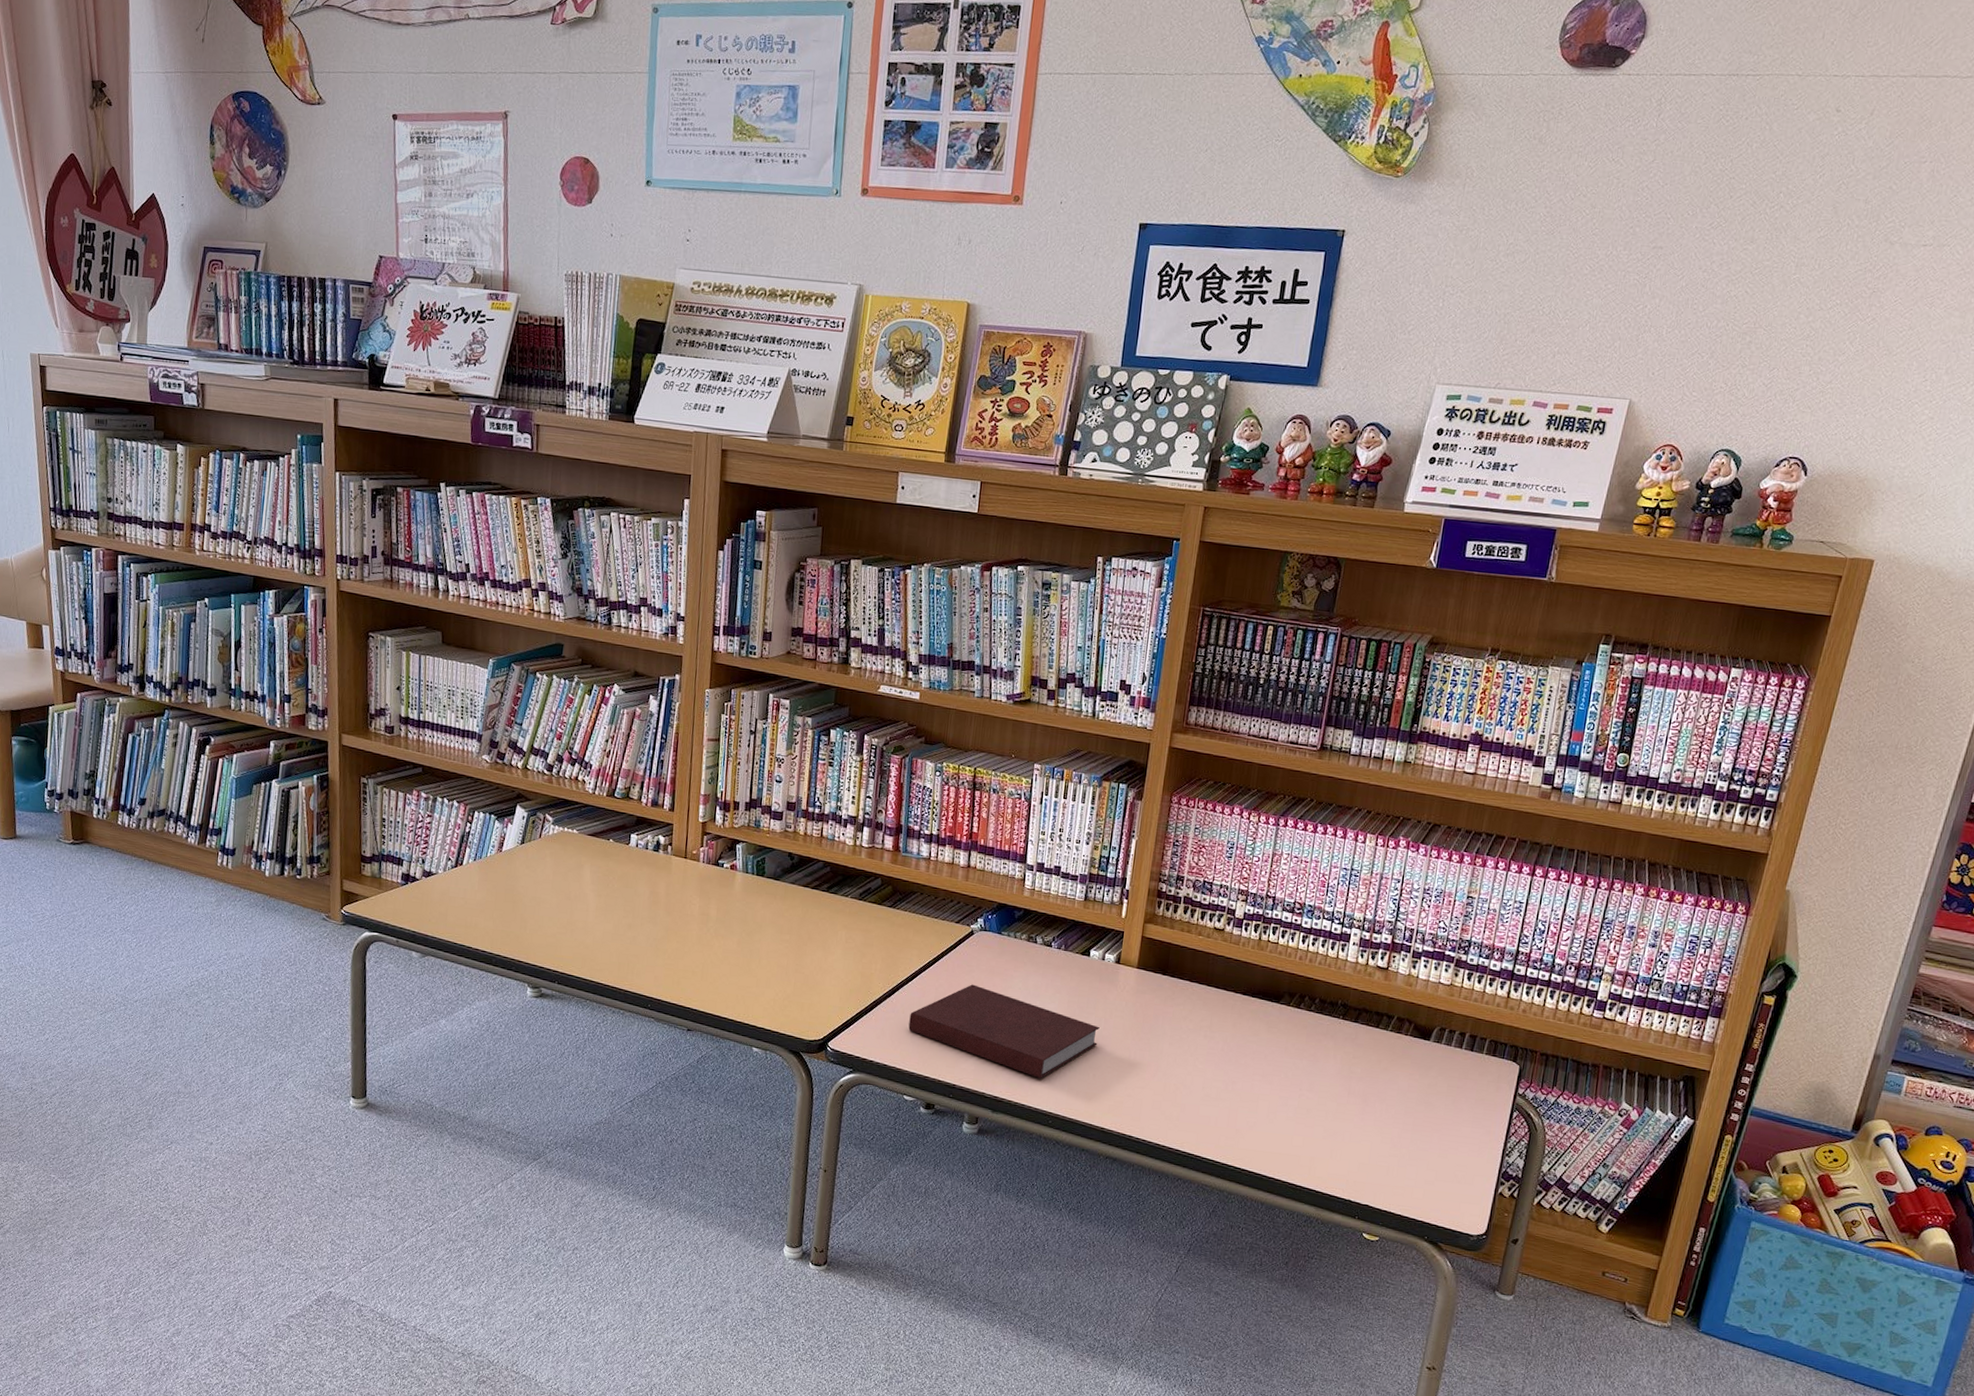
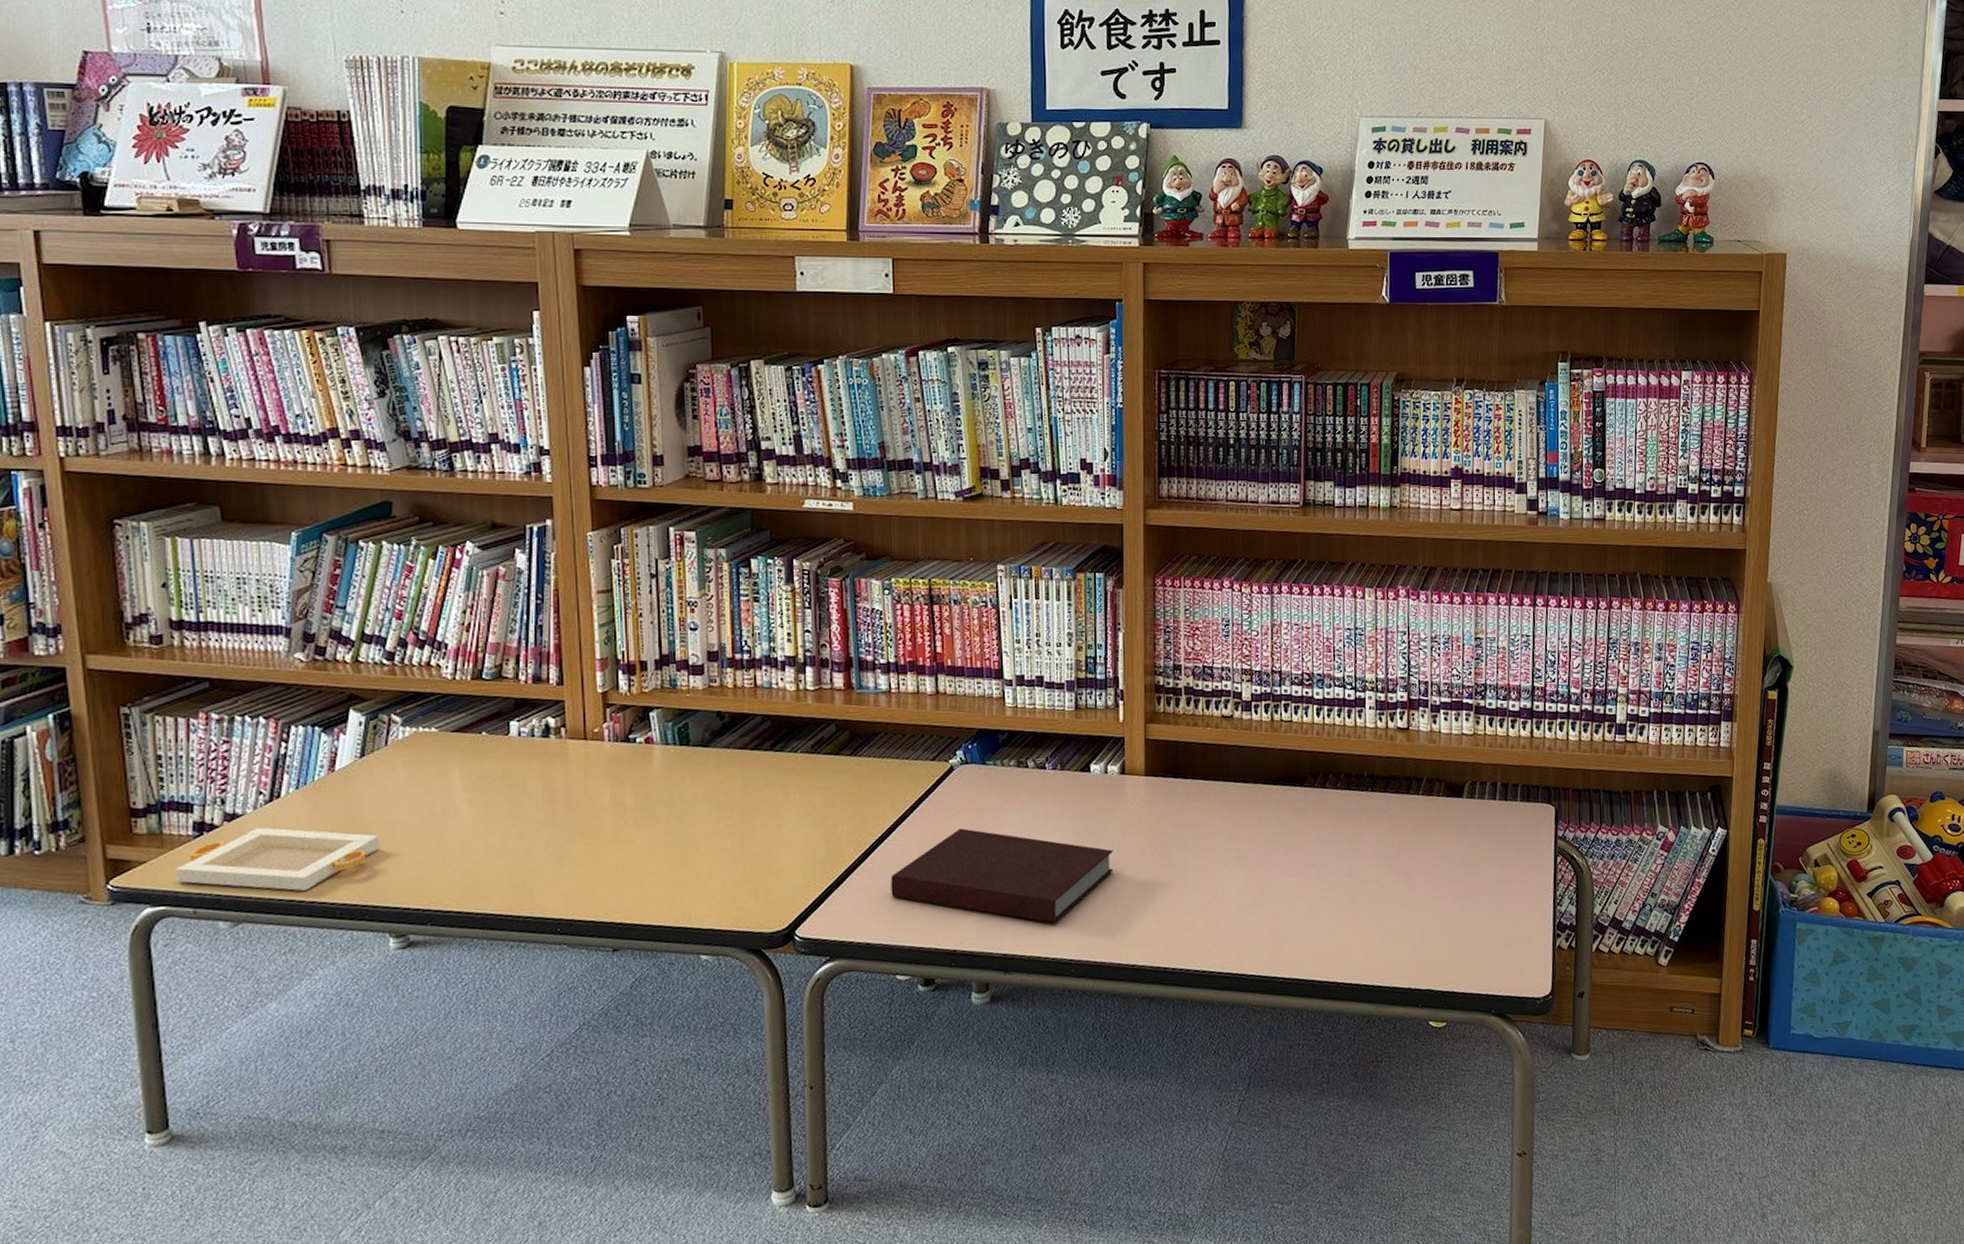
picture frame: none [386,885,529,940] -> present [174,827,380,891]

